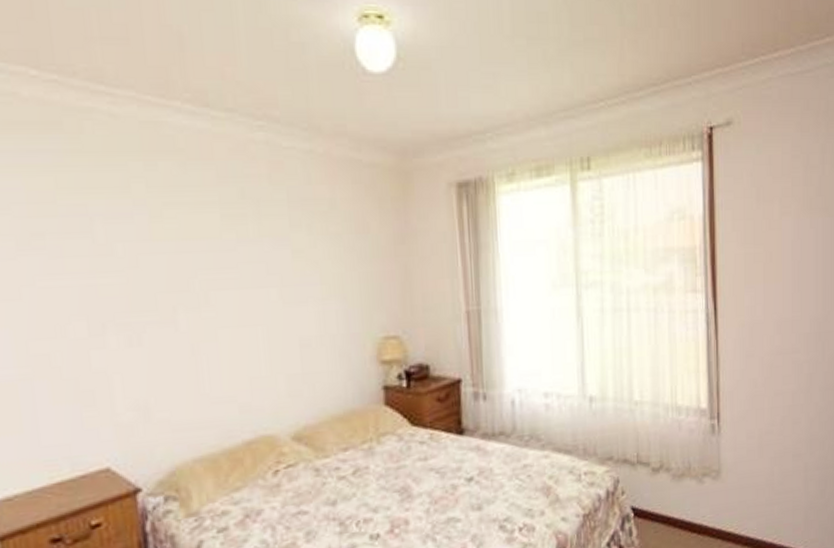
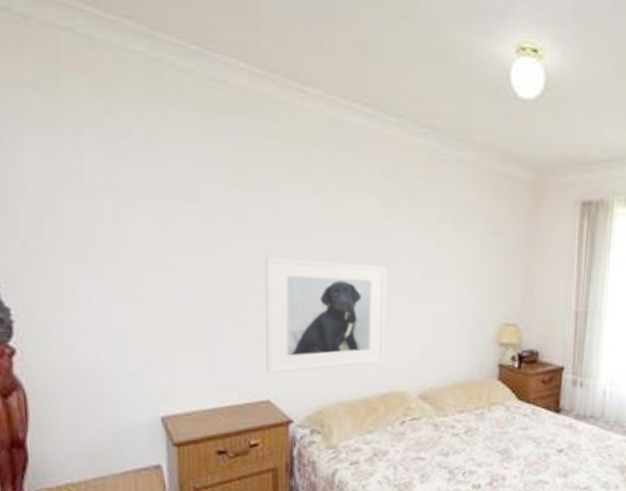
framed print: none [85,288,246,437] -> present [265,257,387,375]

